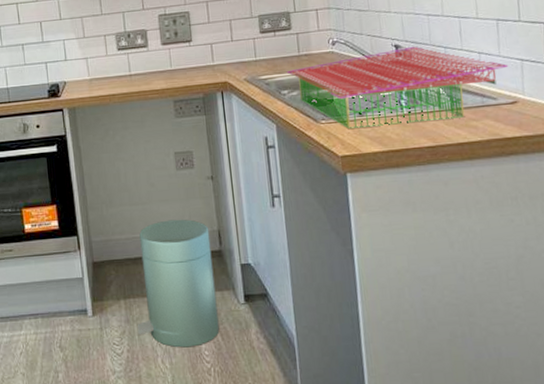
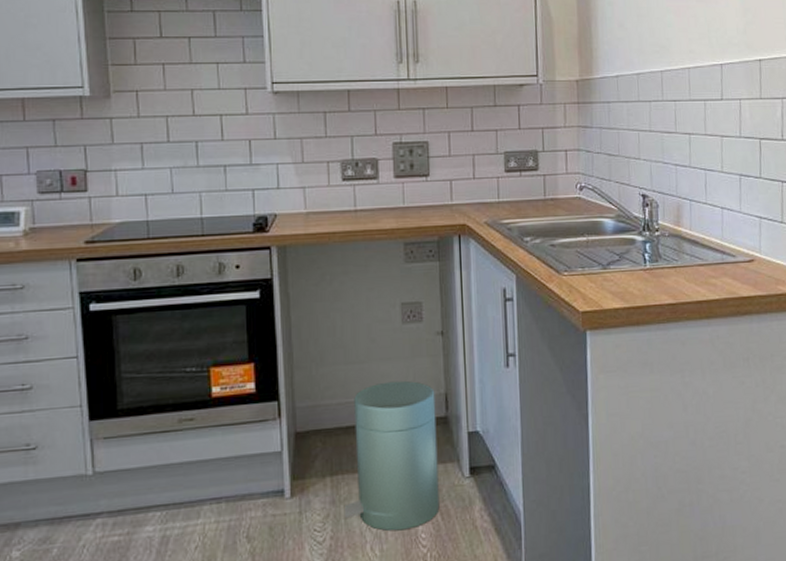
dish rack: present [286,46,509,129] -> none [530,196,748,282]

